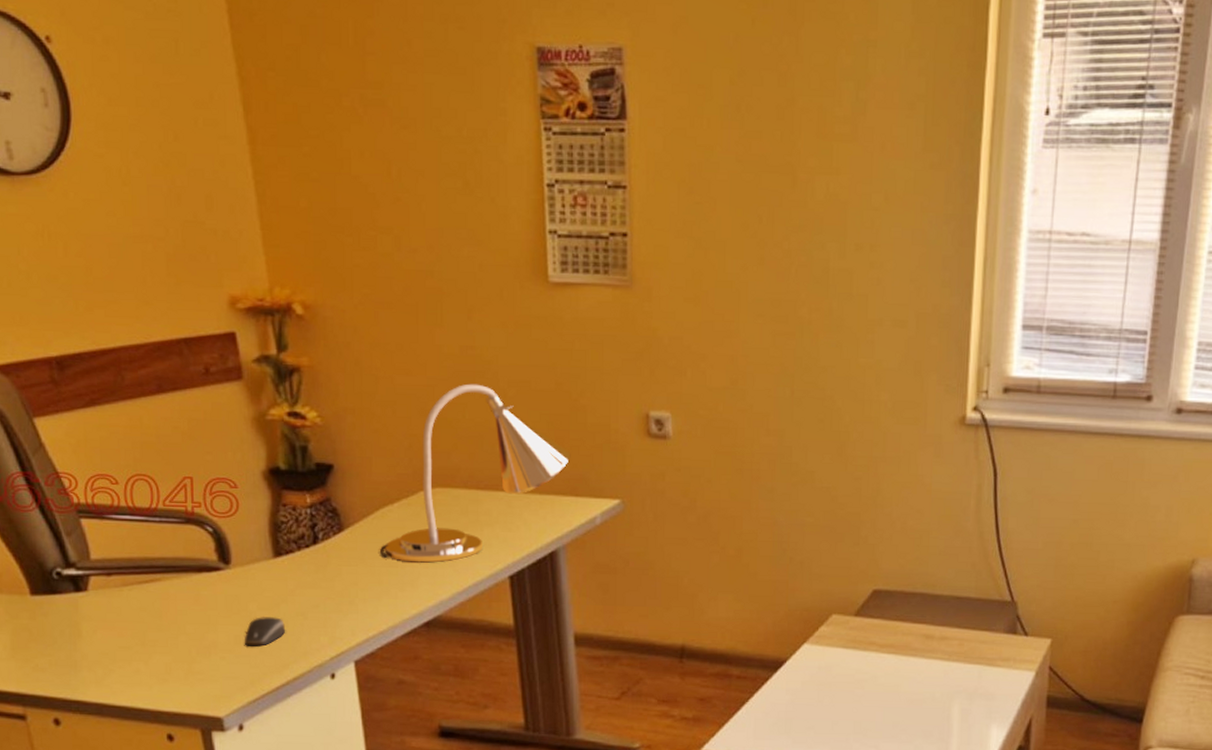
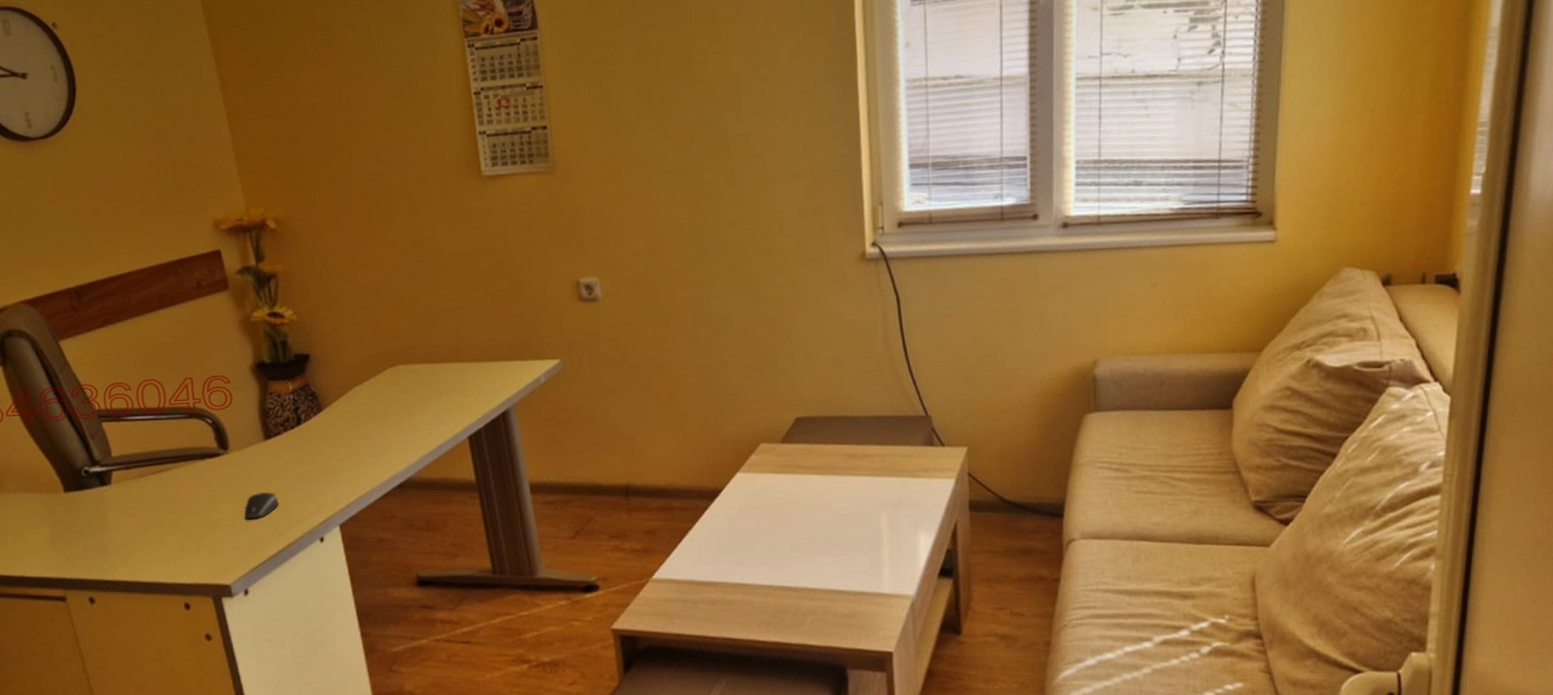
table lamp: present [380,383,571,563] -> none [355,271,514,433]

